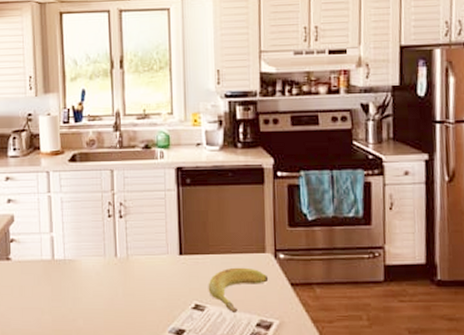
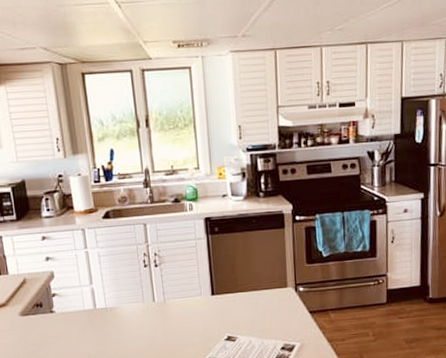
banana: present [208,267,269,314] -> none [238,301,291,341]

